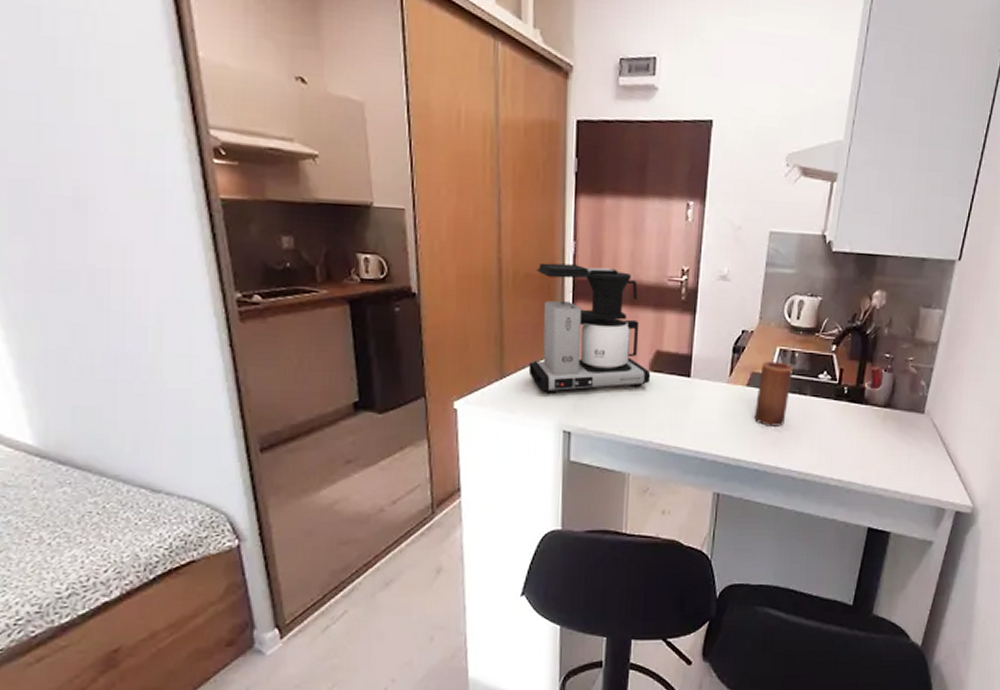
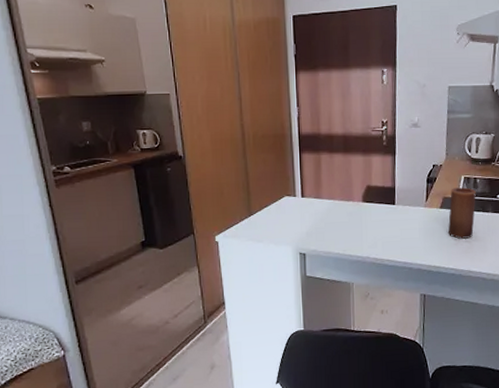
coffee maker: present [528,262,651,394] -> none [269,125,364,225]

